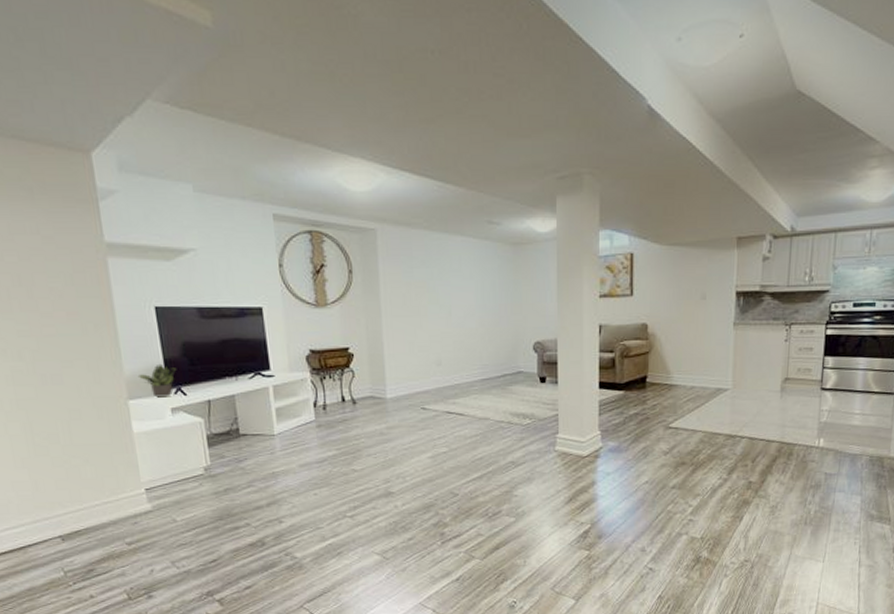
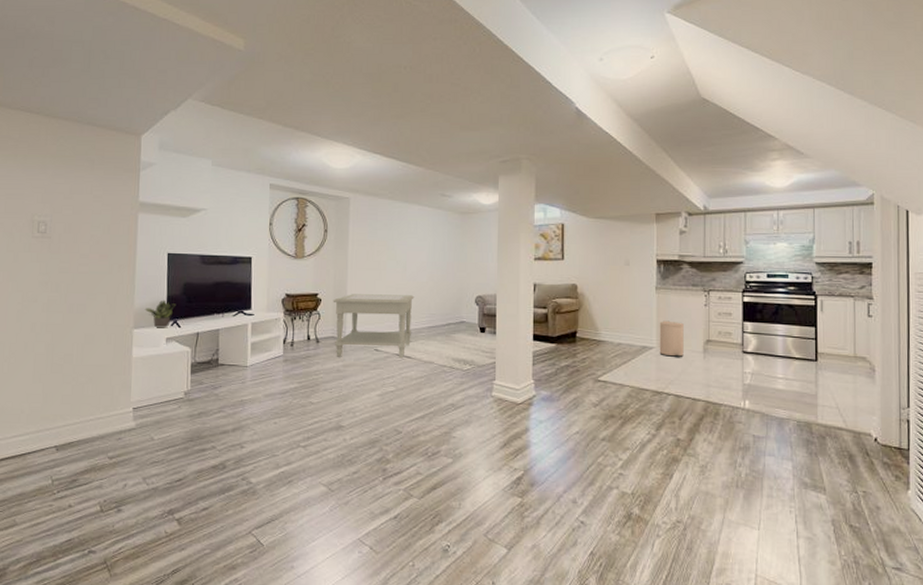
side table: none [367,344,463,419] -> present [333,294,415,359]
pedal bin: none [734,359,762,398] -> present [659,320,684,357]

